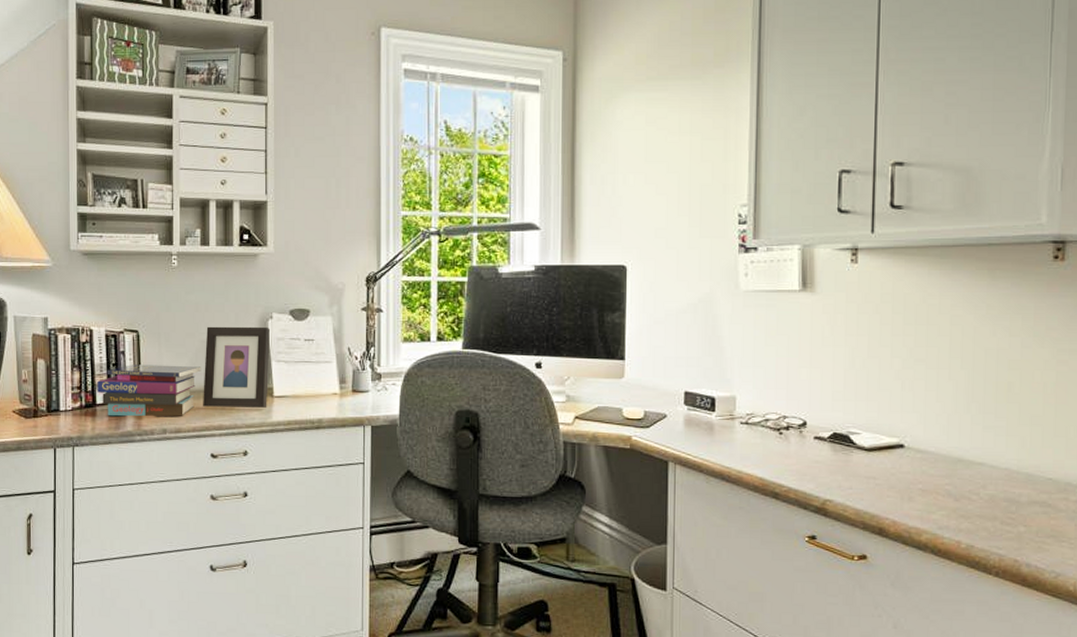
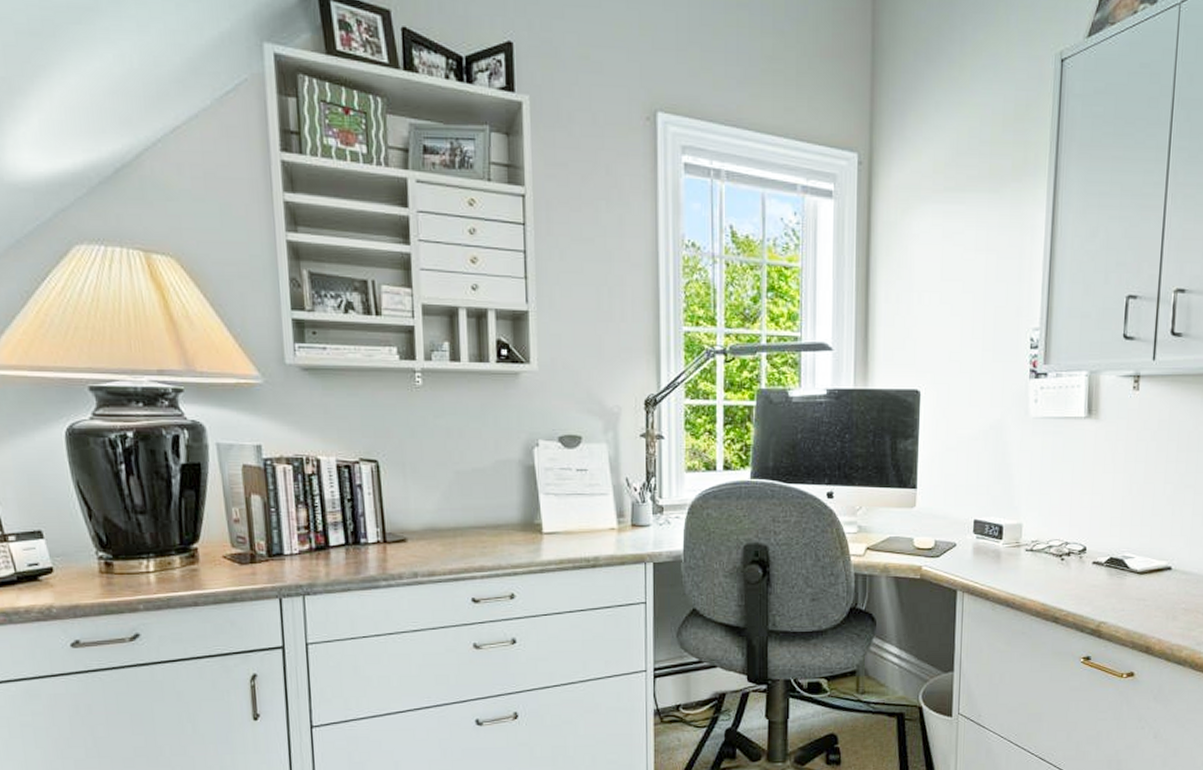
books: present [97,364,202,417] -> none [329,500,457,560]
picture frame: present [203,326,270,408] -> none [459,455,537,546]

